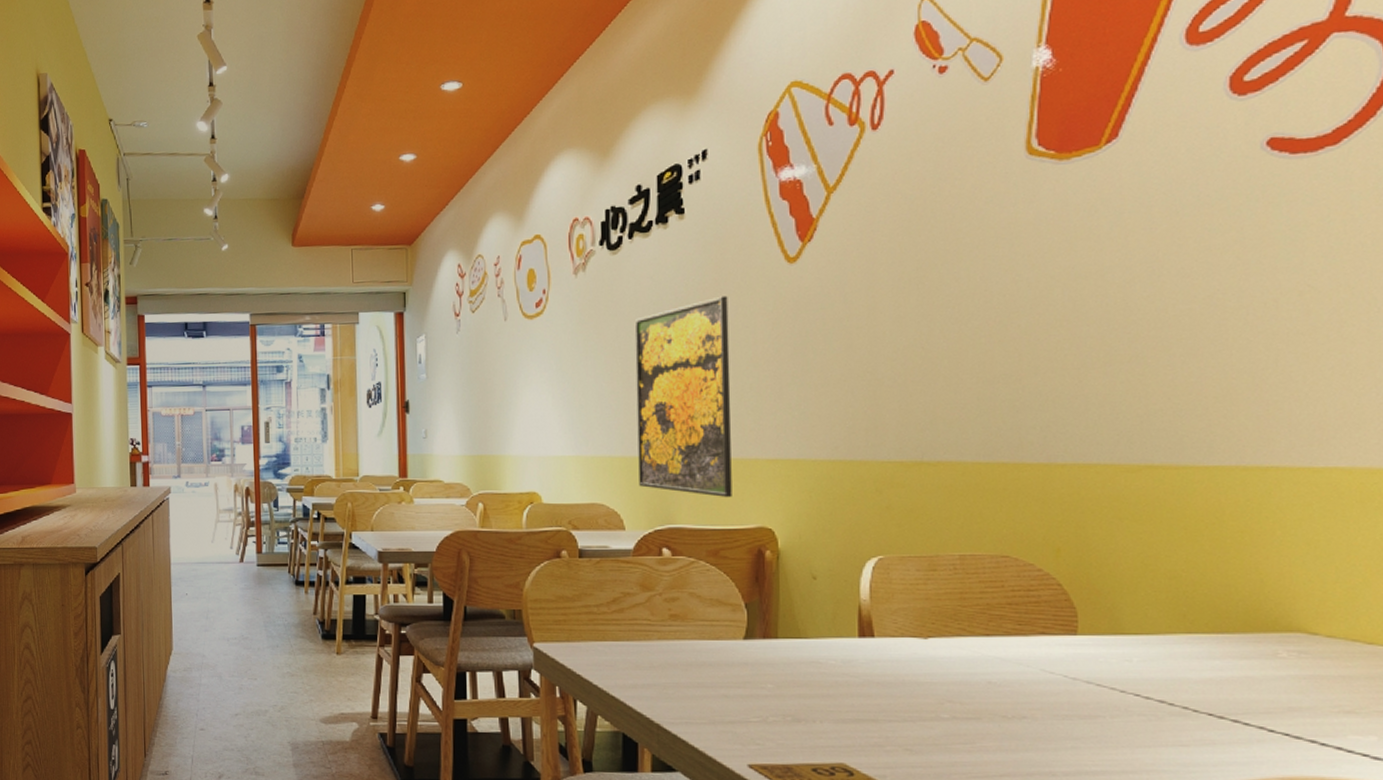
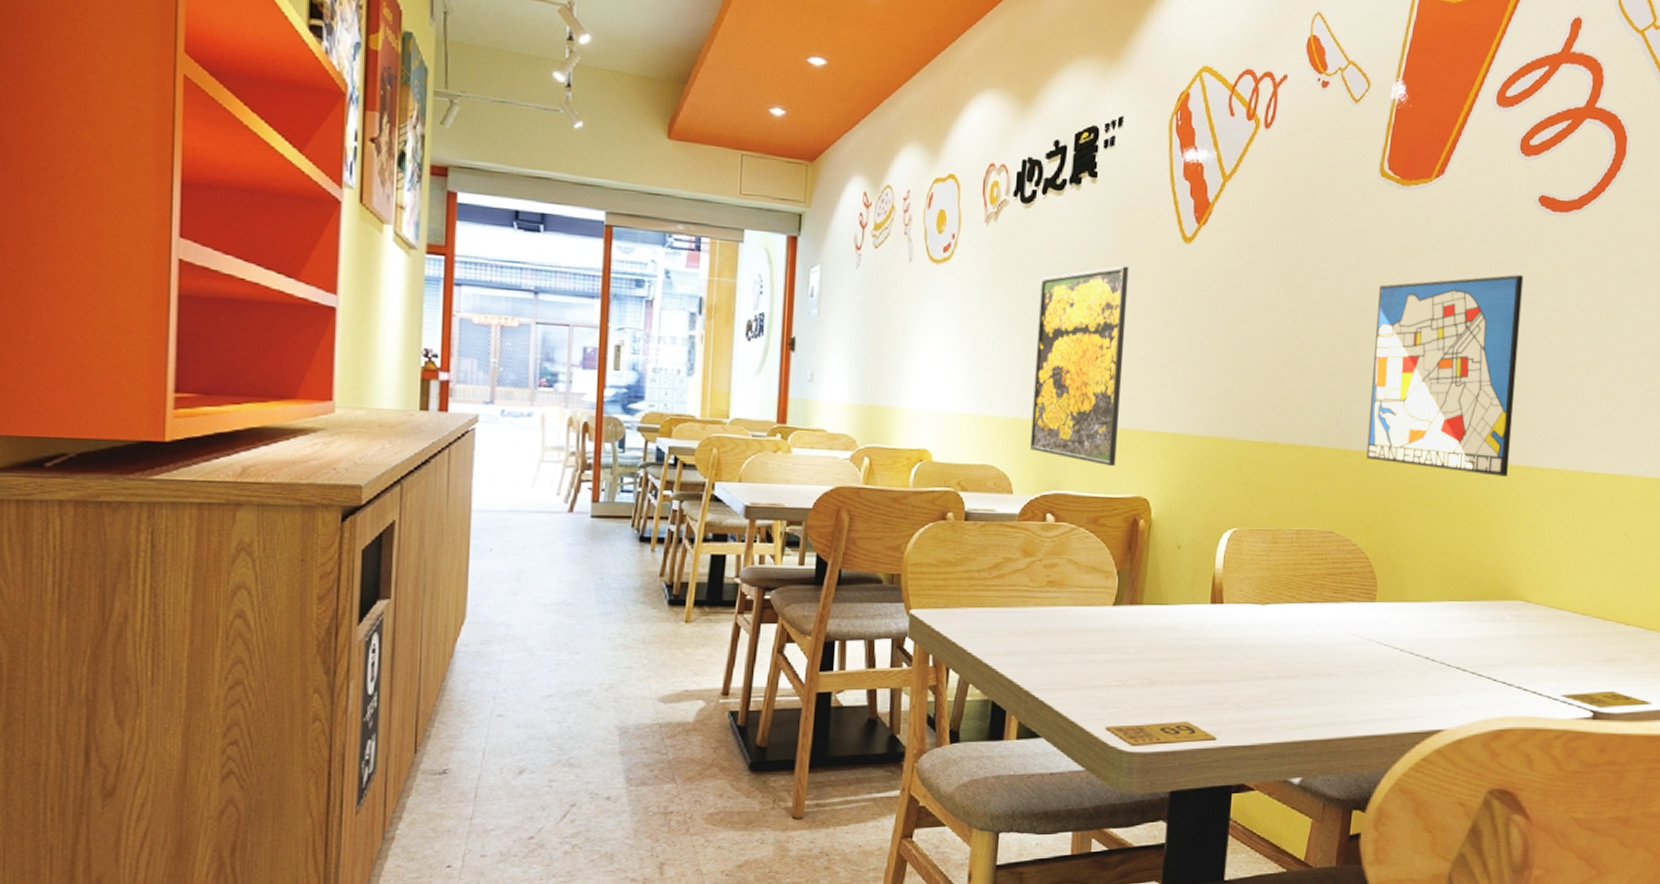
wall art: none [1040,237,1261,481] -> present [1366,275,1524,477]

